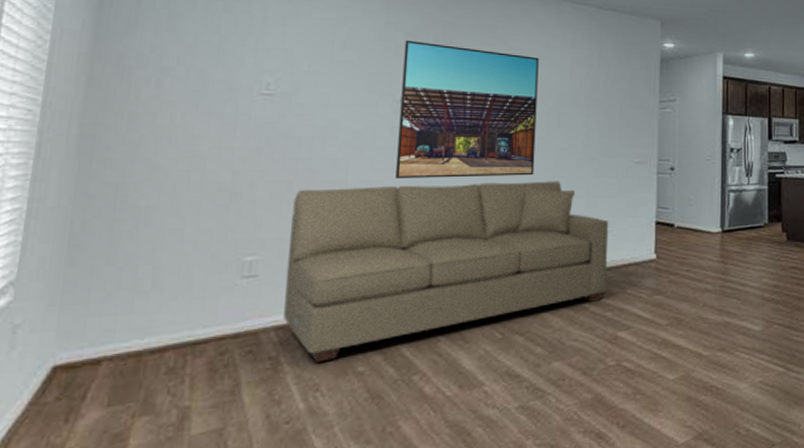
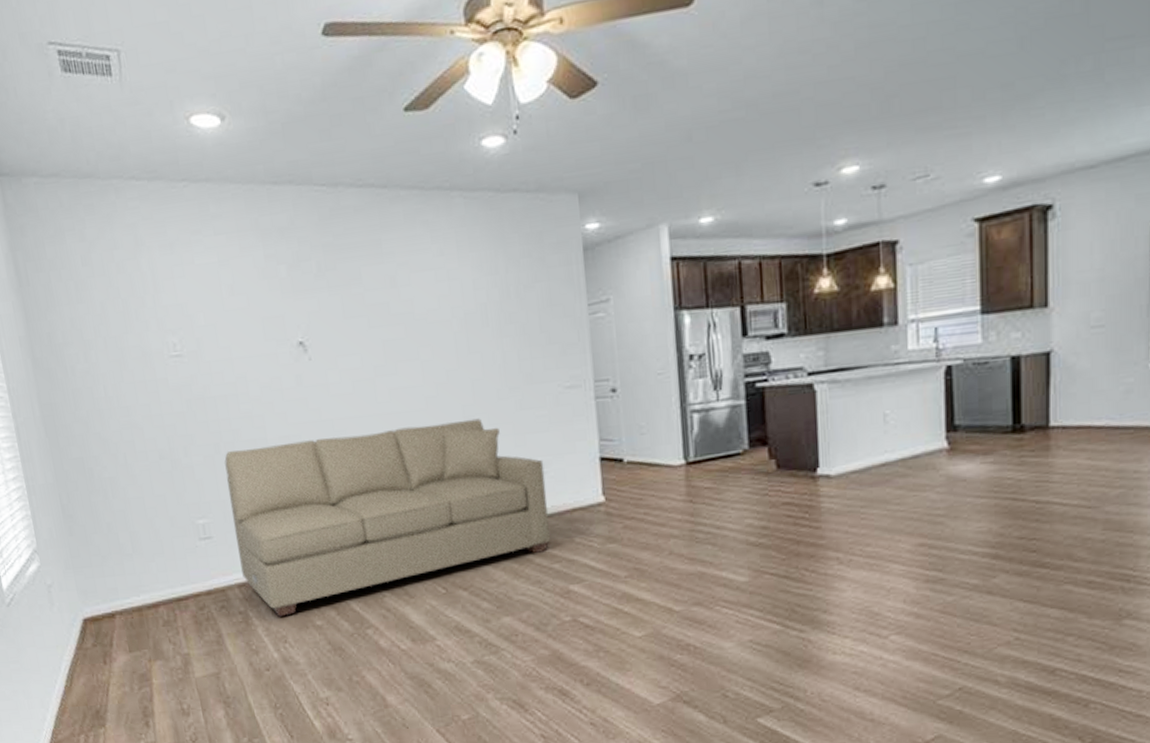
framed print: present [395,40,539,179] -> none [289,270,451,433]

